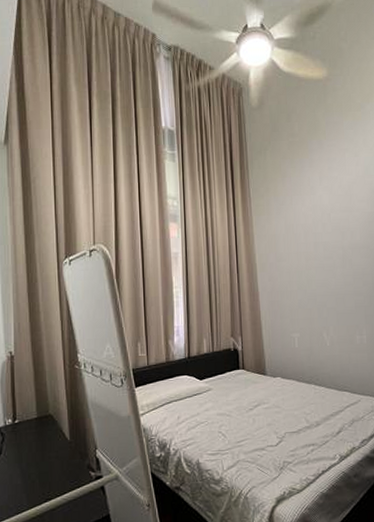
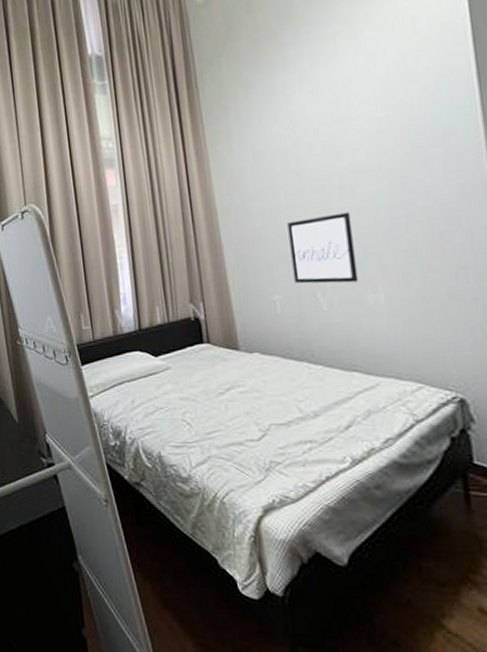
wall art: none [306,276,351,327] -> present [287,212,359,284]

